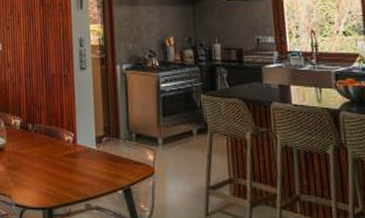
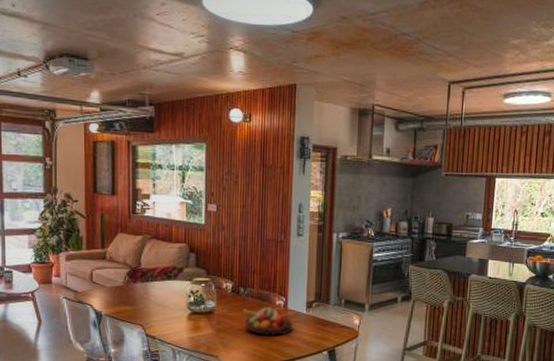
fruit bowl: none [32,143,85,174] -> present [242,307,294,336]

